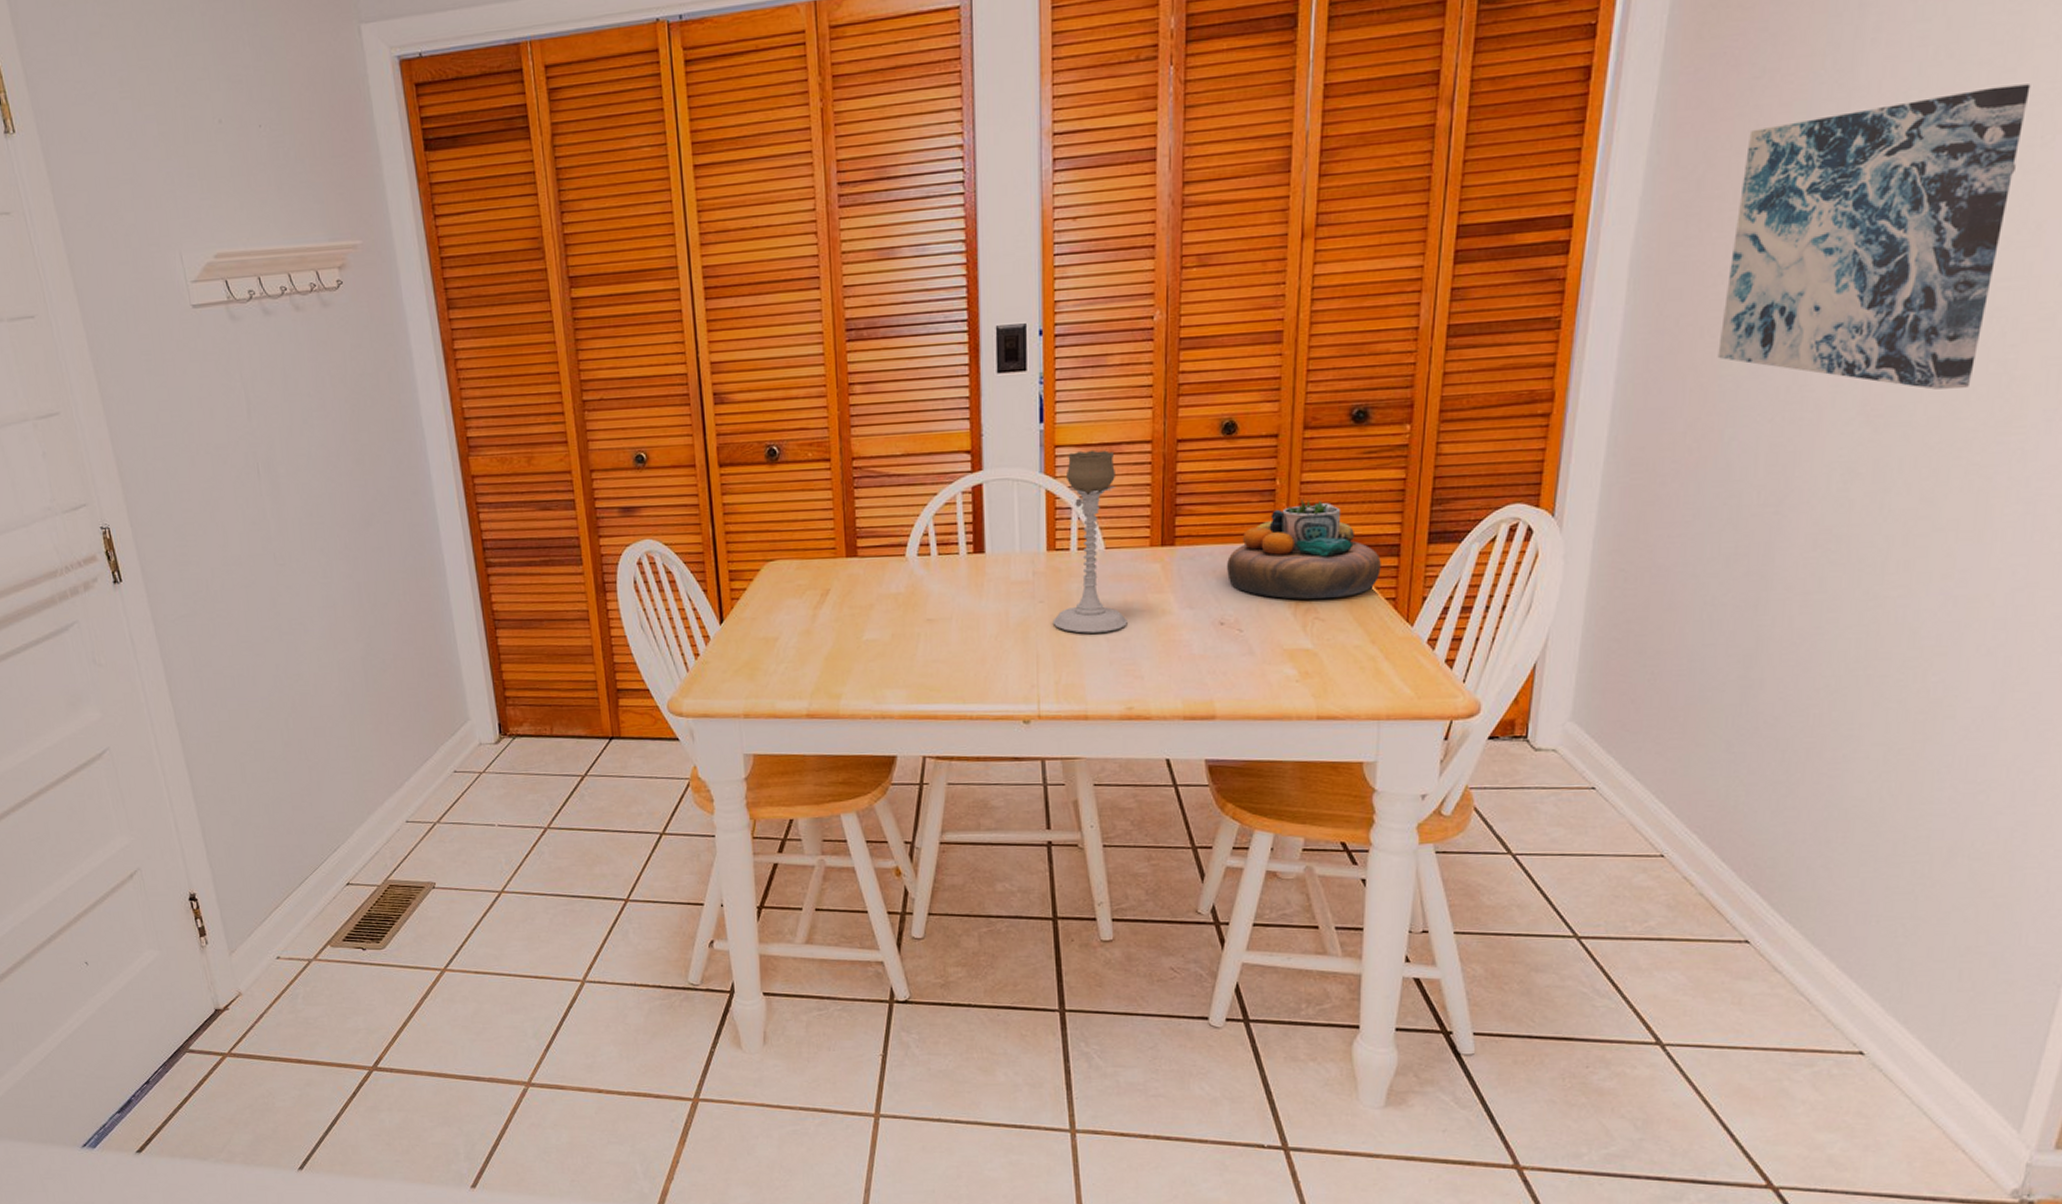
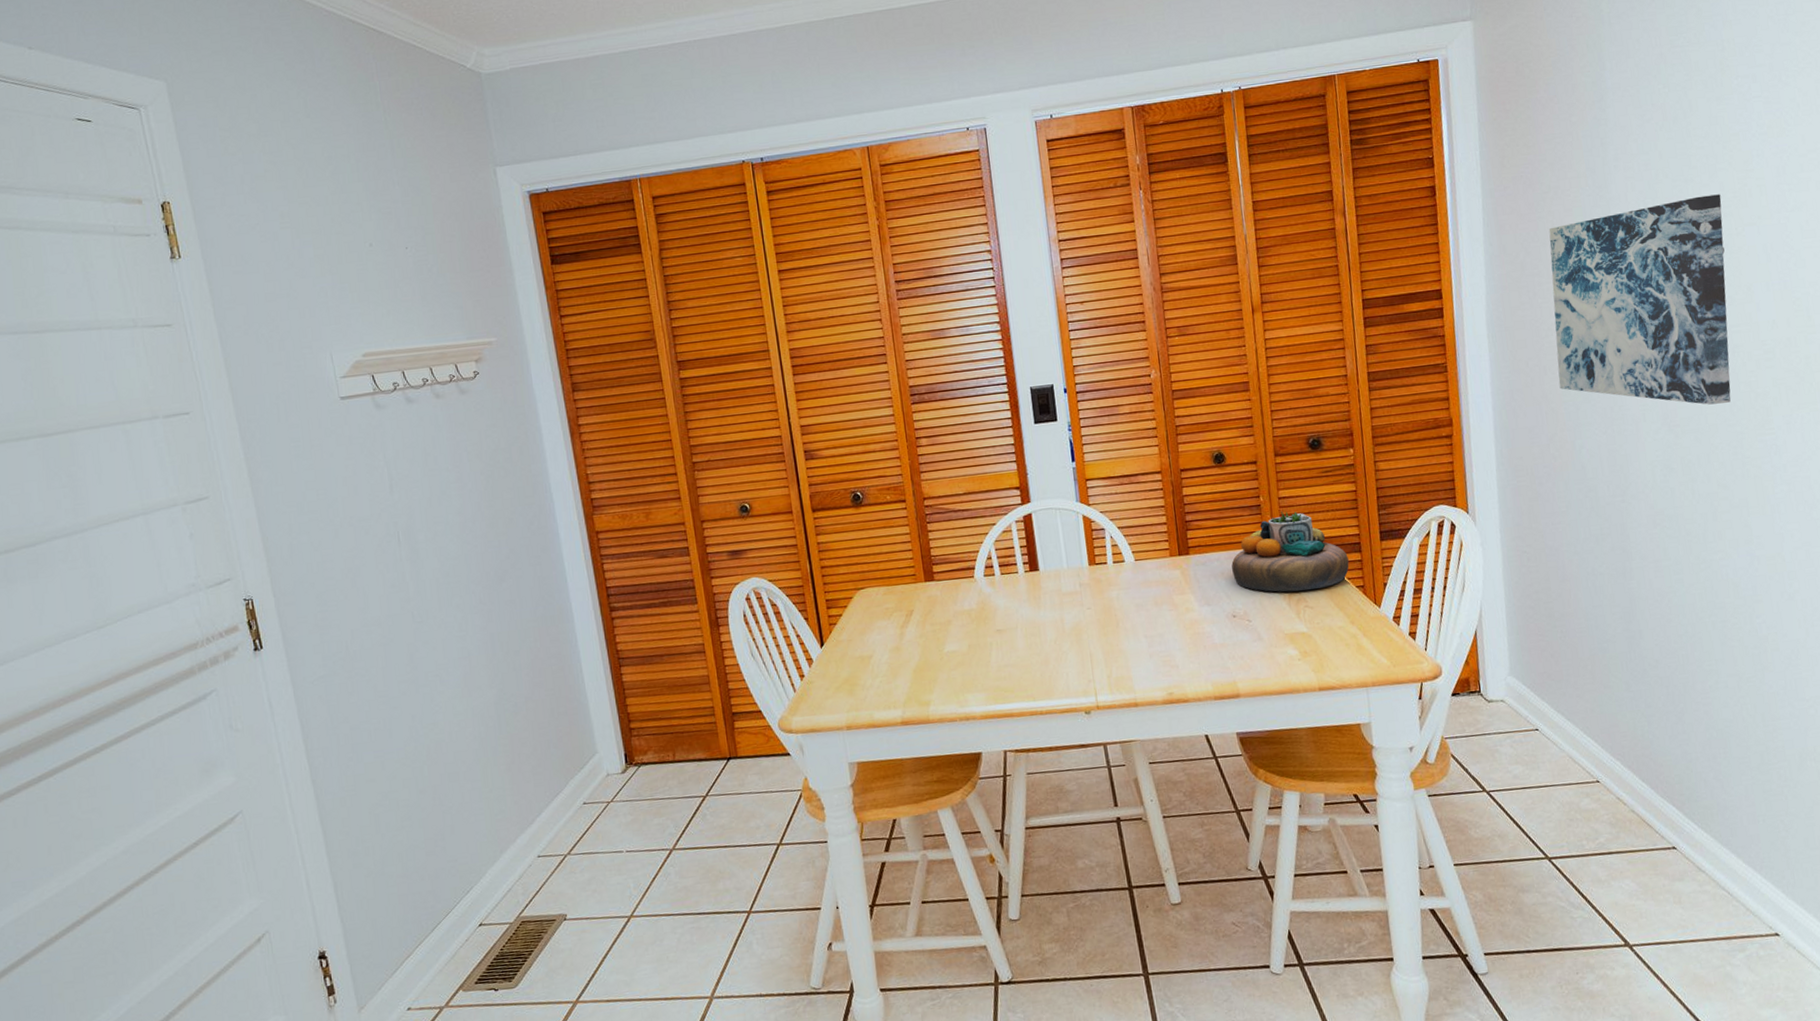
candle holder: present [1052,450,1127,633] -> none [1097,481,1160,633]

